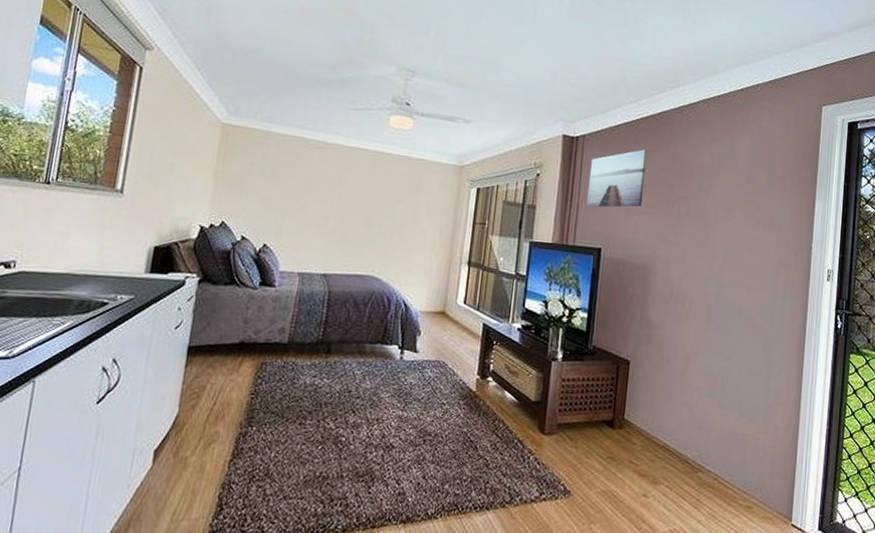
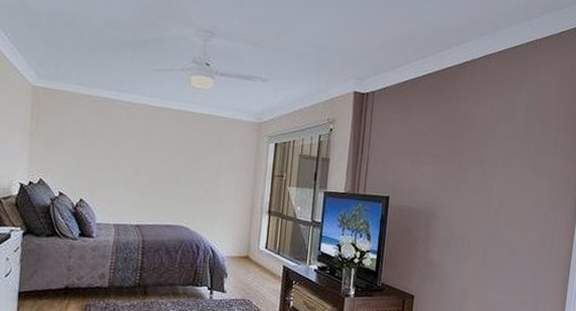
wall art: present [586,149,647,208] -> none [376,104,432,159]

